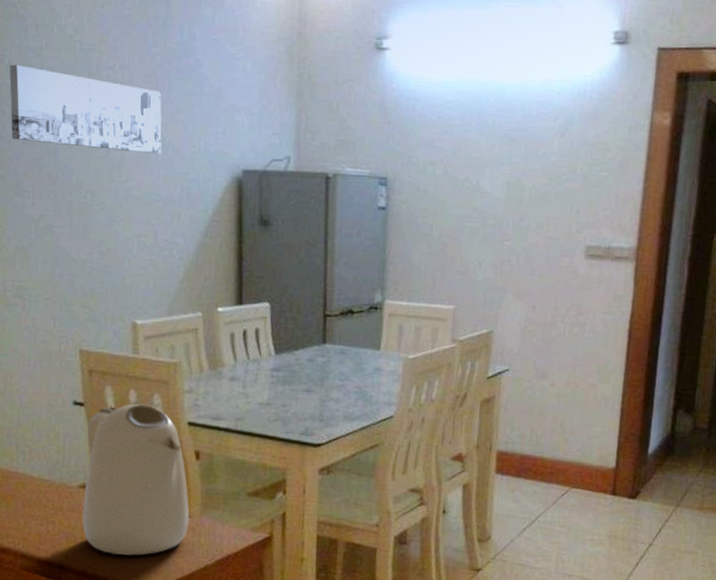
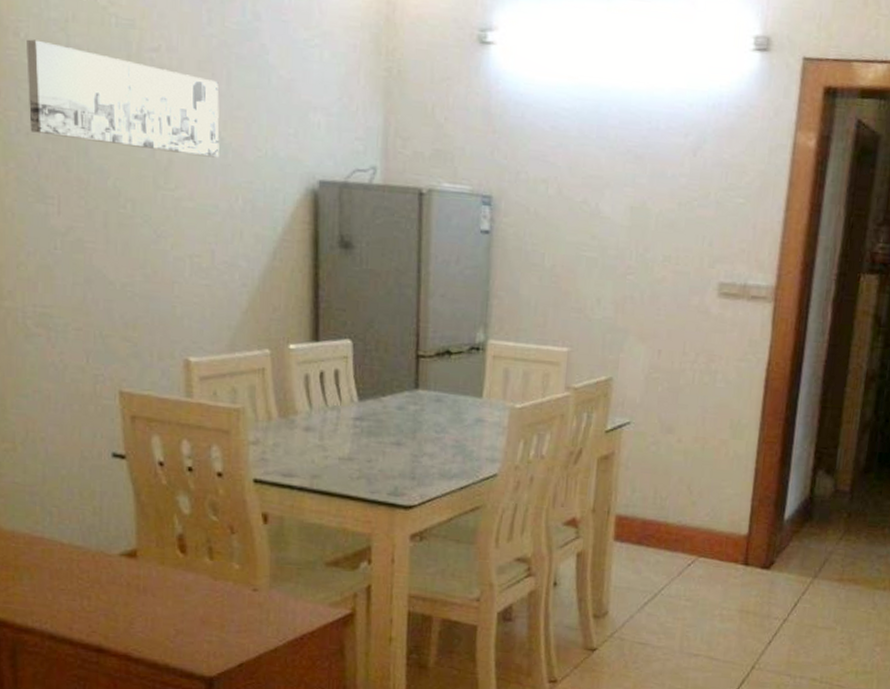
kettle: present [82,403,190,556] -> none [124,456,256,636]

